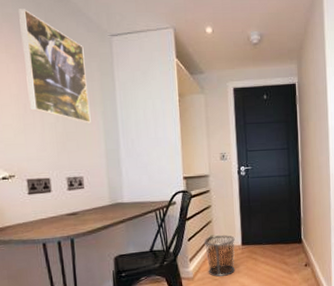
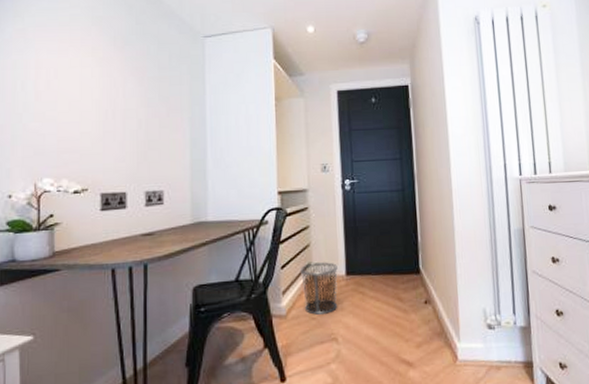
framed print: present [18,9,91,124] -> none [109,12,177,131]

